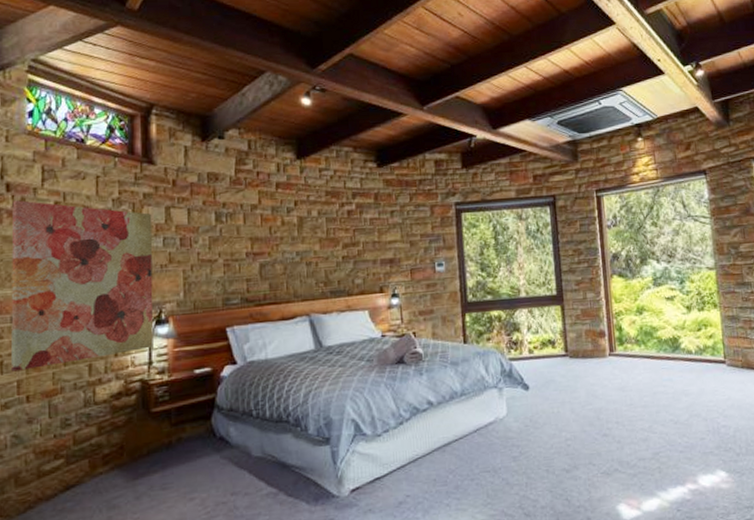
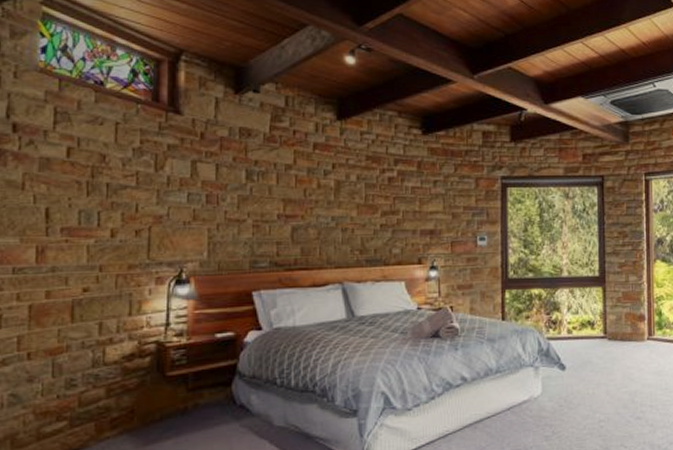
wall art: present [10,200,154,372] -> none [10,143,176,326]

